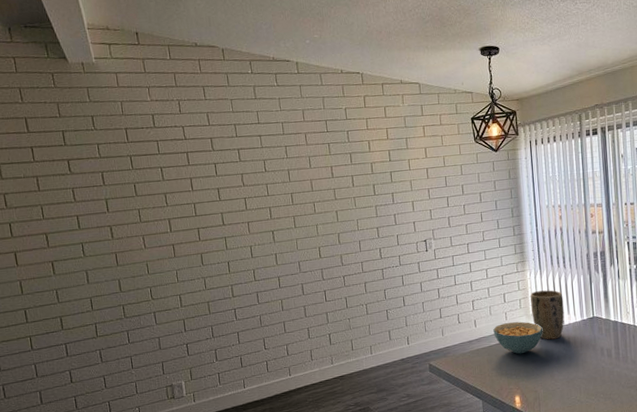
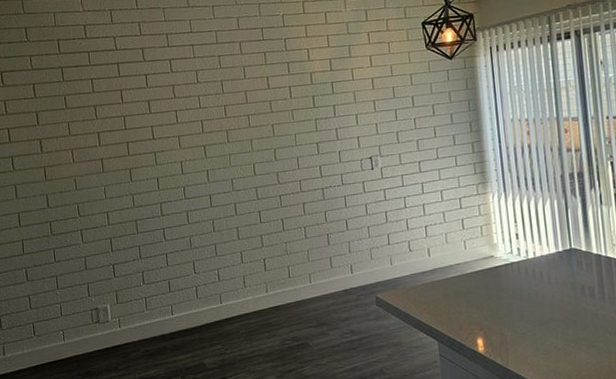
cereal bowl: present [493,321,543,354] -> none [450,251,510,290]
plant pot: present [530,290,565,340] -> none [493,215,536,274]

